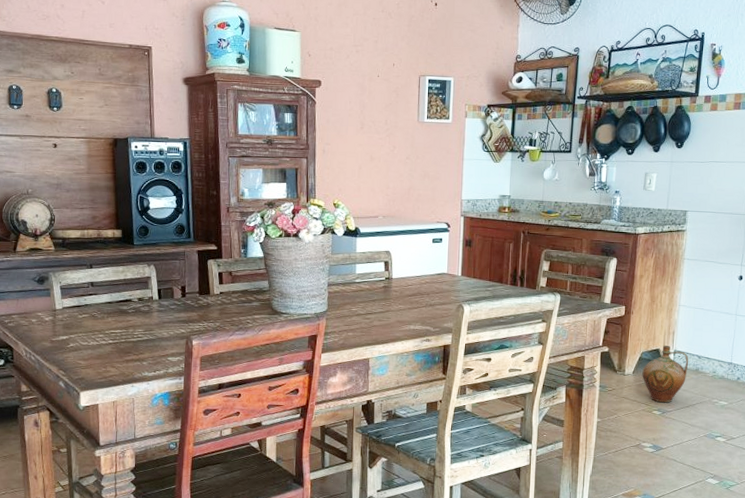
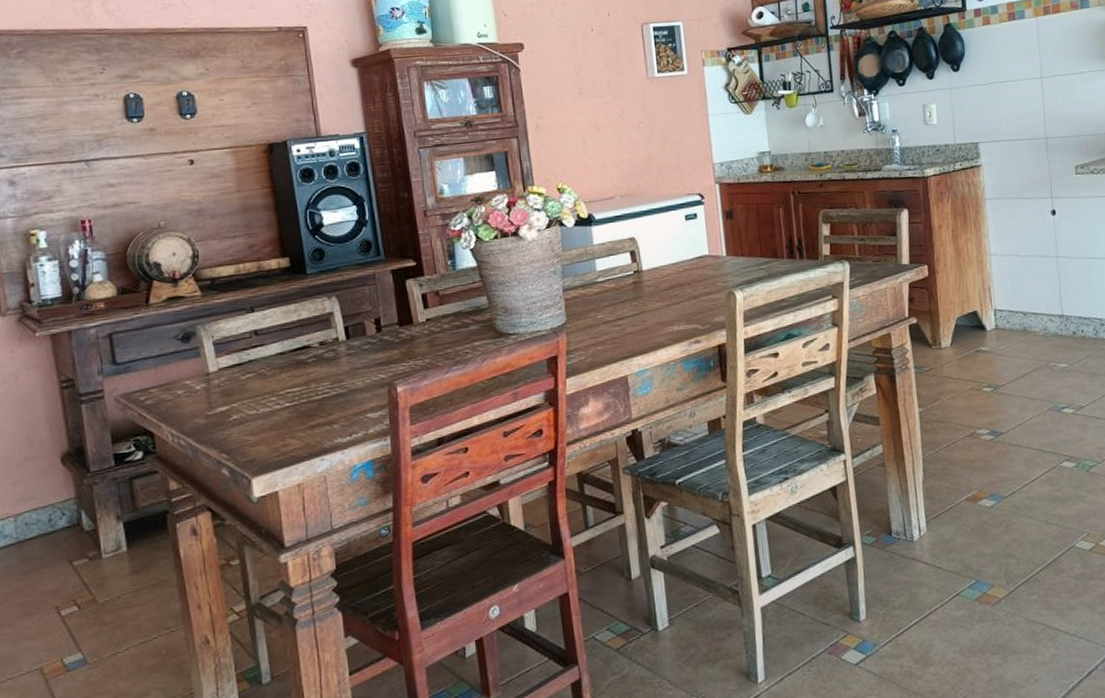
ceramic jug: present [642,346,689,403] -> none [961,305,1014,377]

